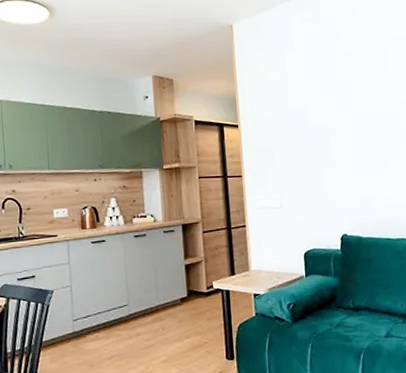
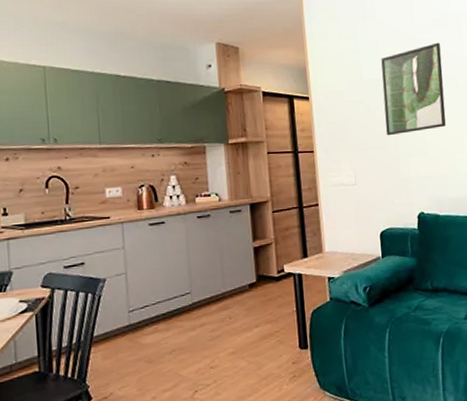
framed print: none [307,71,370,161] -> present [381,42,446,136]

